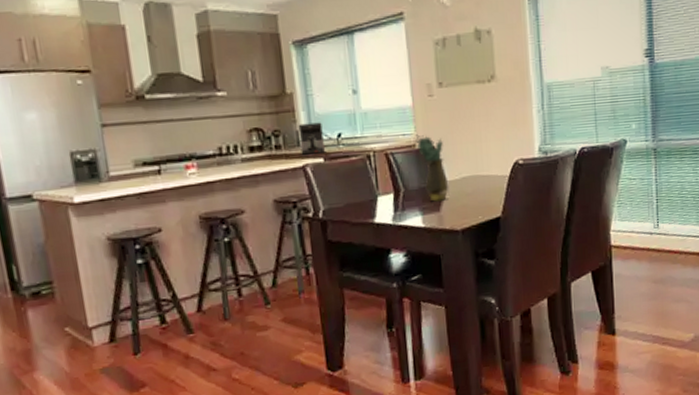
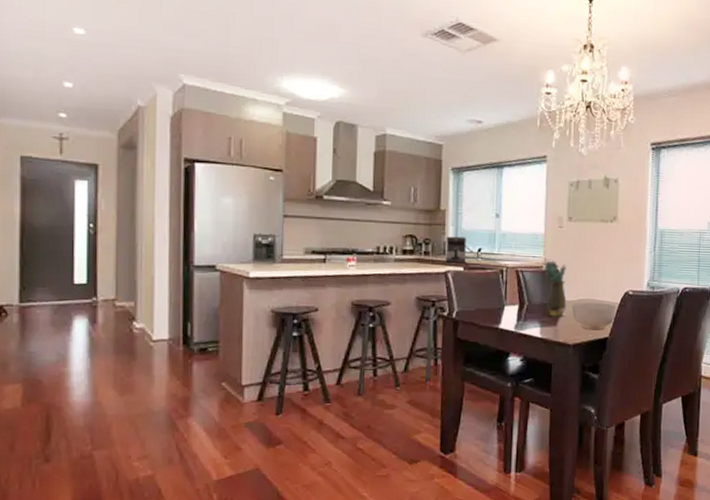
bowl: none [454,178,507,211] -> present [571,302,617,330]

